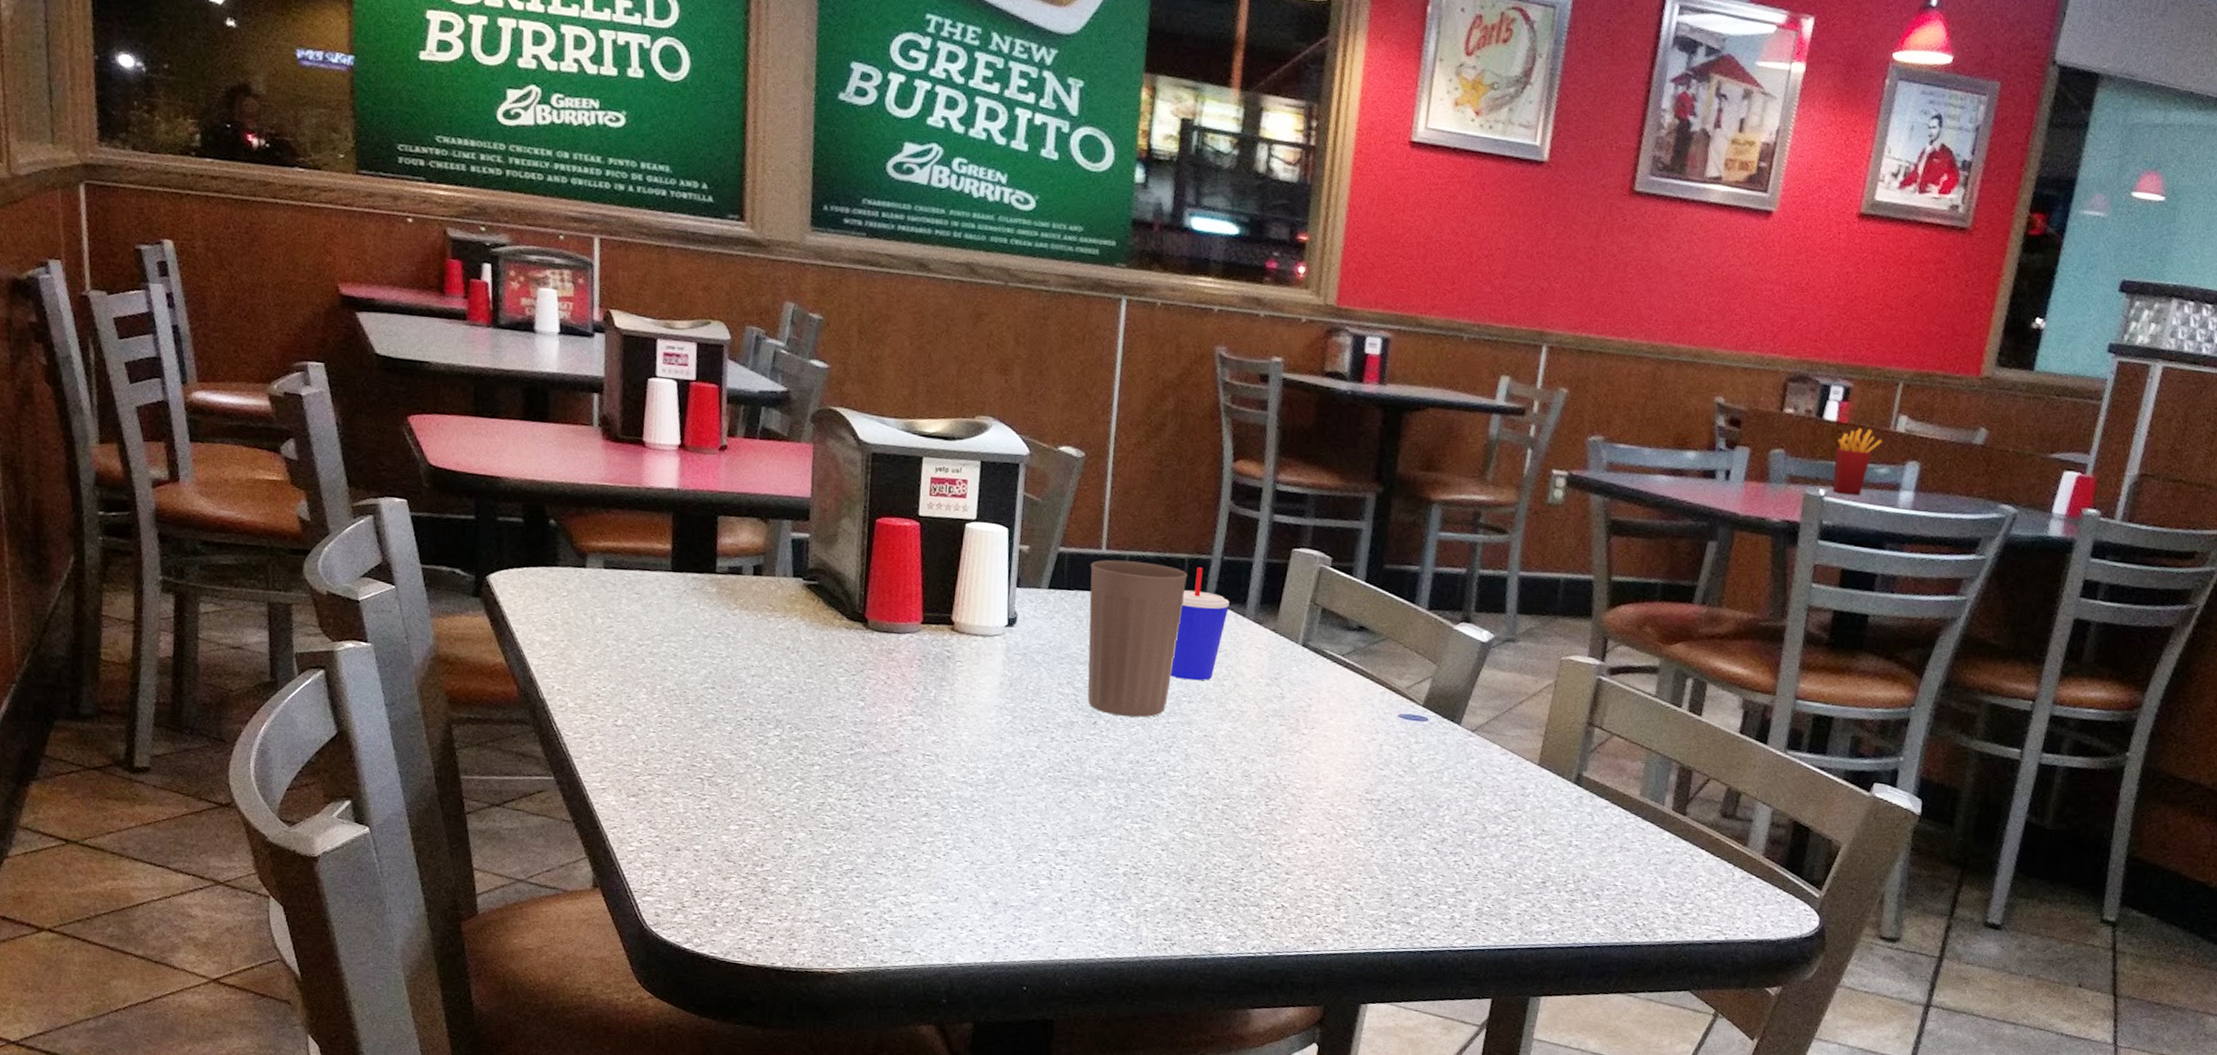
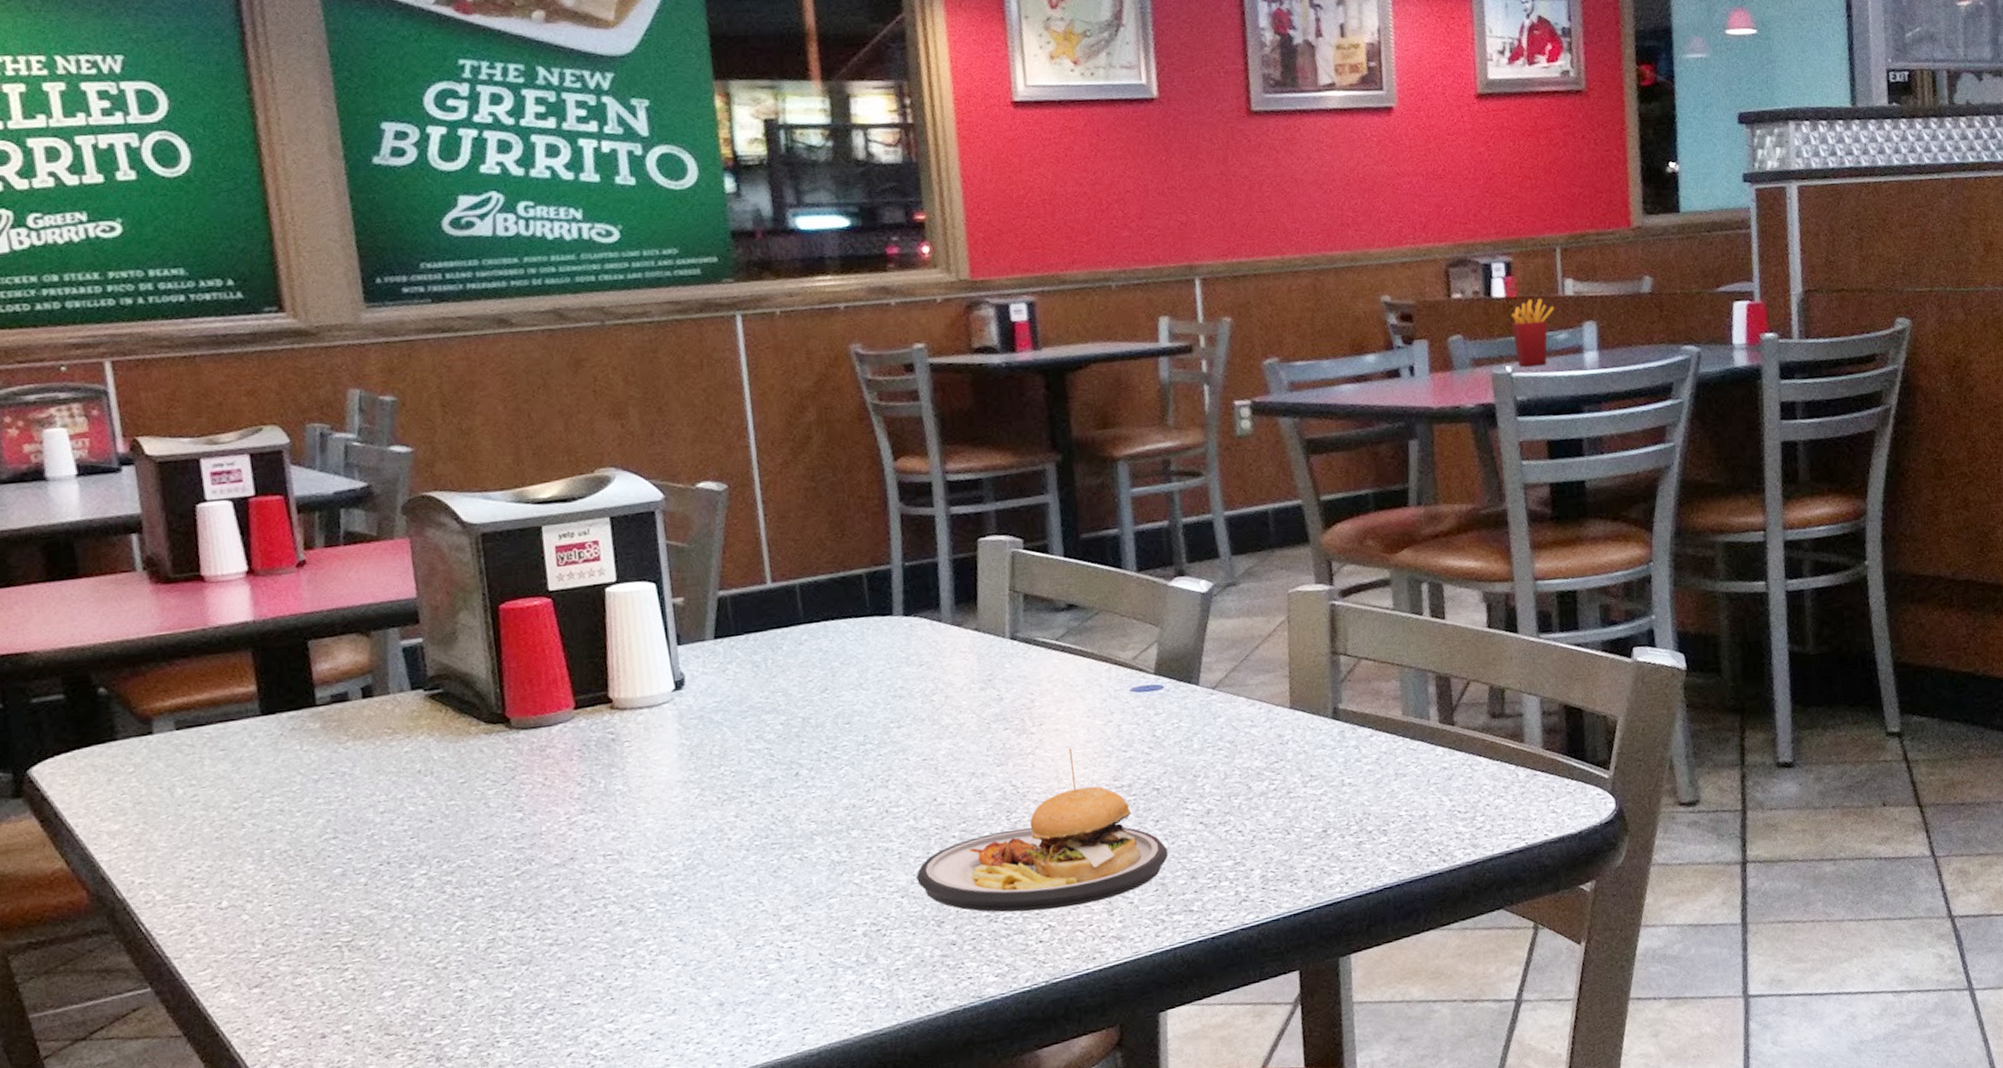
cup: present [1087,559,1187,718] -> none [757,586,874,761]
beverage cup: present [1170,567,1230,681] -> none [867,579,922,705]
burger: none [1178,754,1400,895] -> present [916,747,1168,913]

